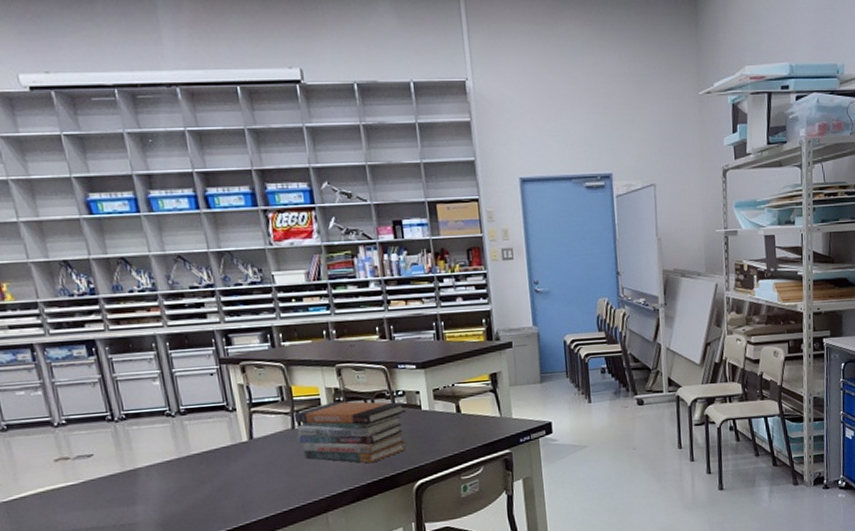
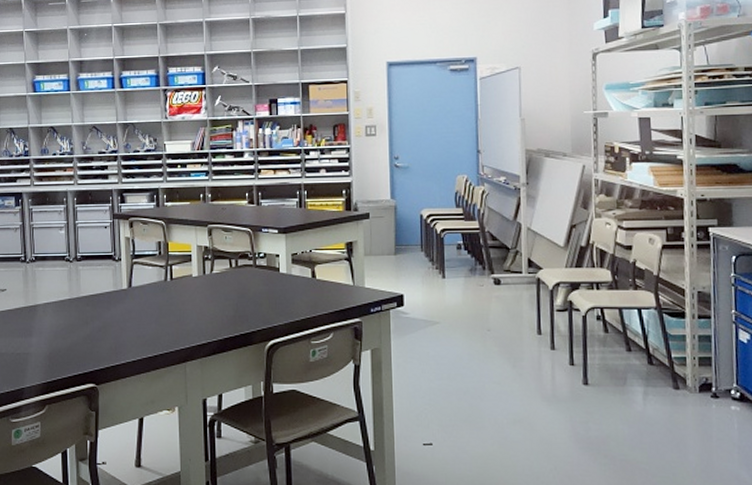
book stack: present [293,401,406,464] -> none [168,258,266,319]

